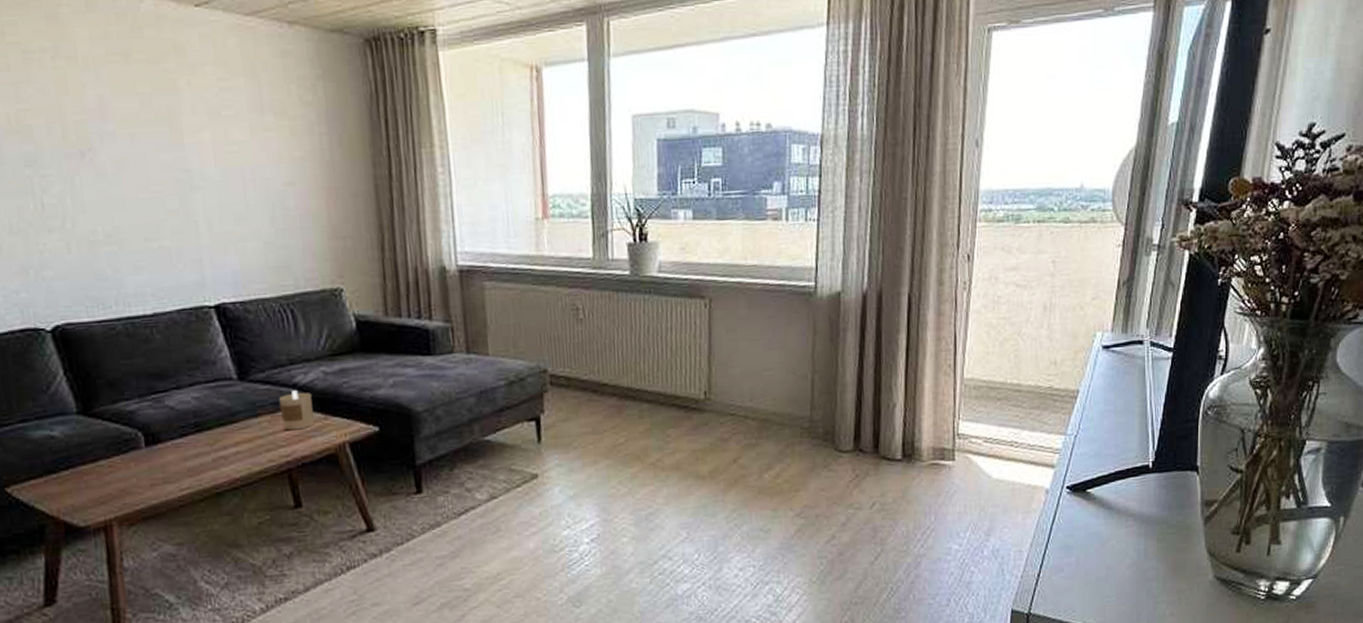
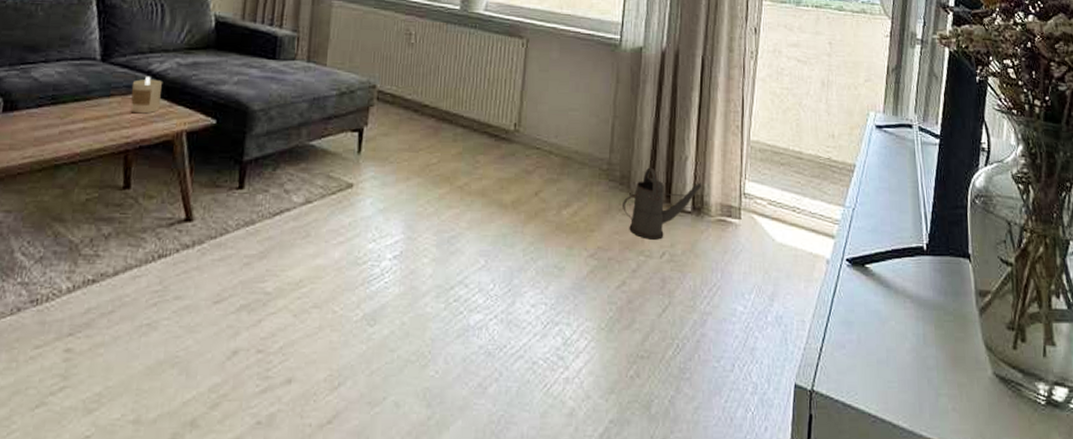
watering can: none [828,419,913,492] -> present [623,167,702,240]

